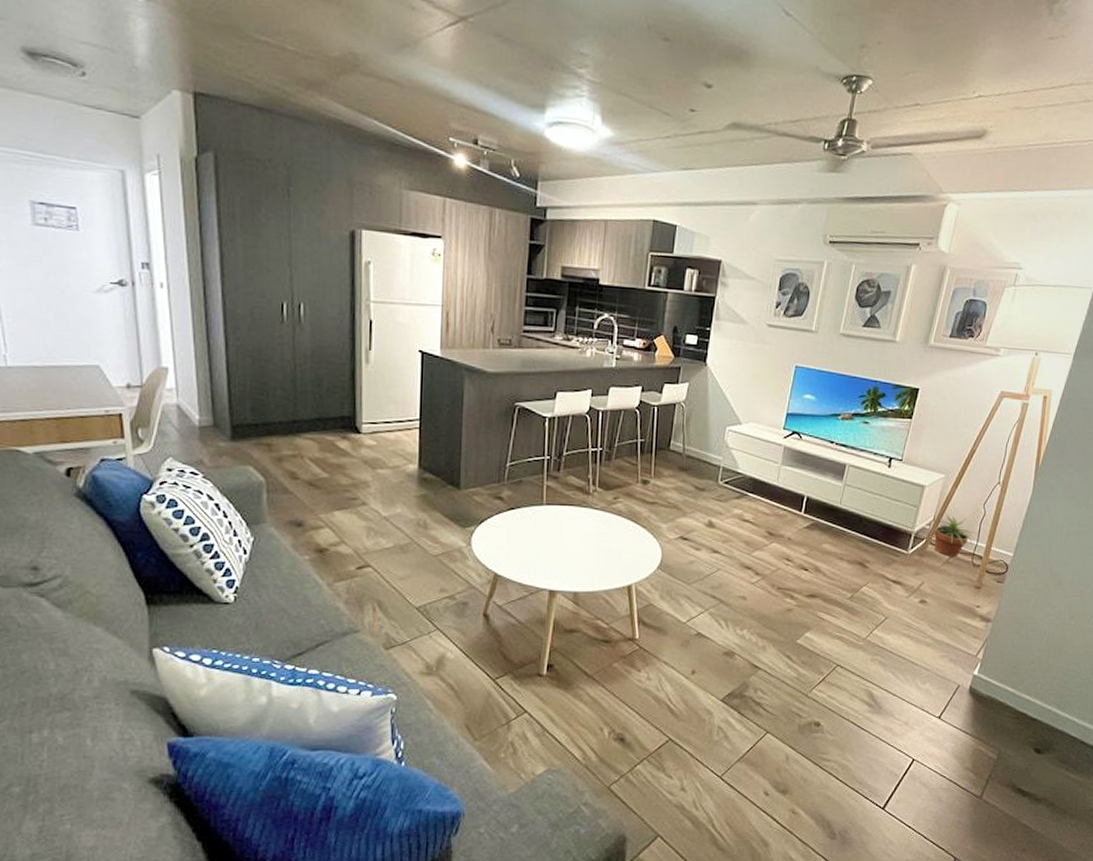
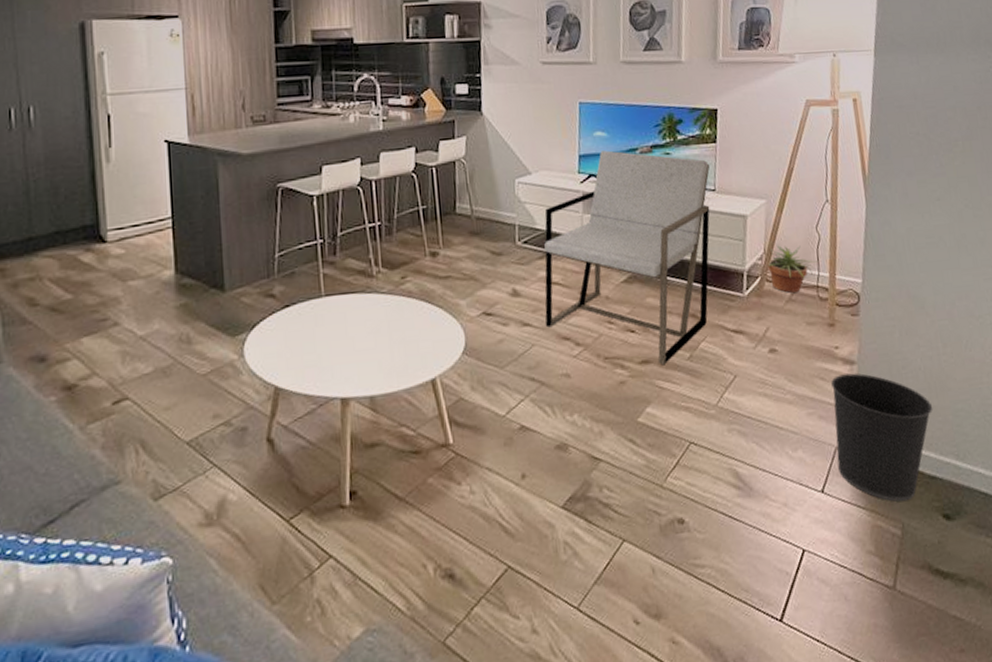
armchair: none [732,412,902,601] -> present [544,150,710,366]
wastebasket: none [957,629,1048,735] -> present [831,373,933,502]

